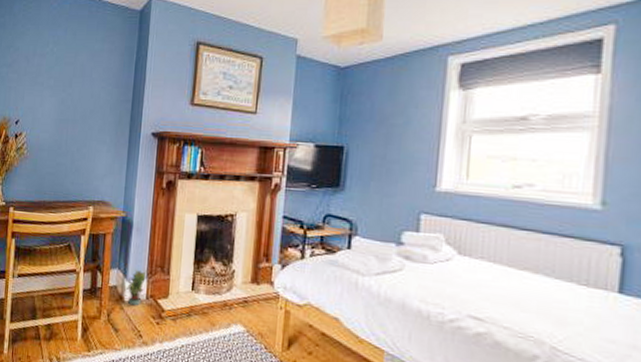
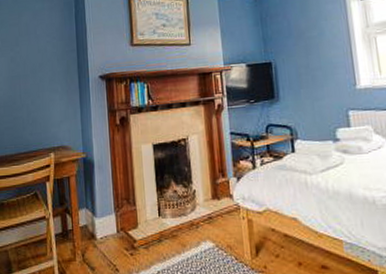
potted plant: present [124,270,148,306] -> none [94,205,115,242]

